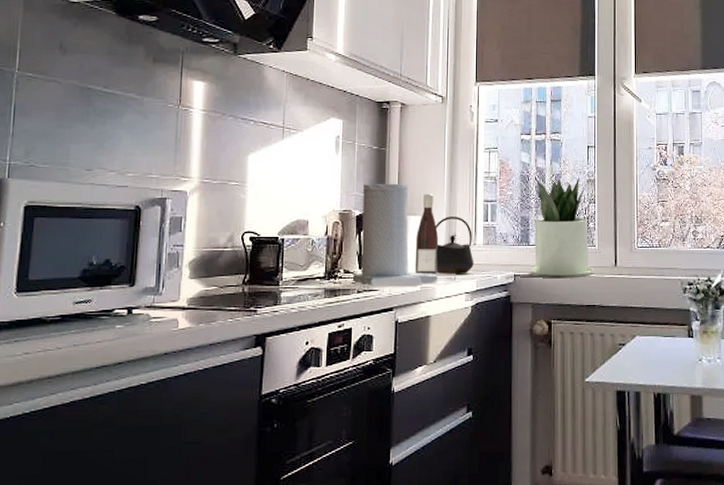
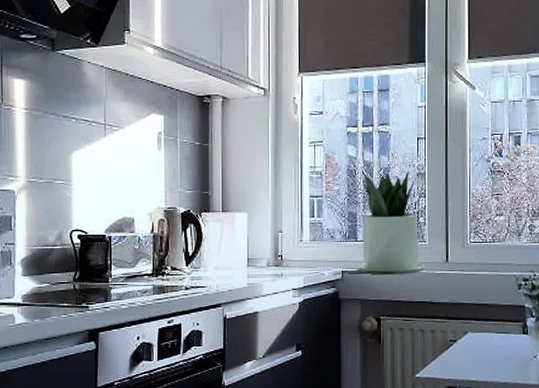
paper towel: present [352,183,438,287] -> none [179,179,265,283]
bottle: present [415,193,439,275] -> none [241,189,265,272]
kettle: present [435,217,474,275] -> none [261,213,301,272]

